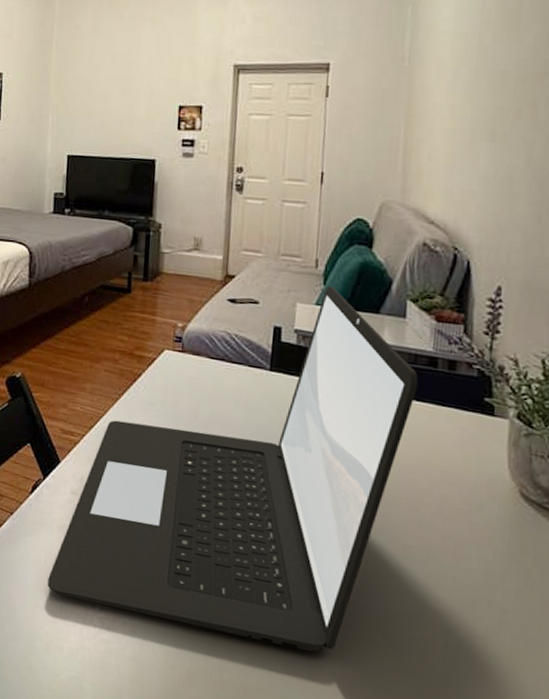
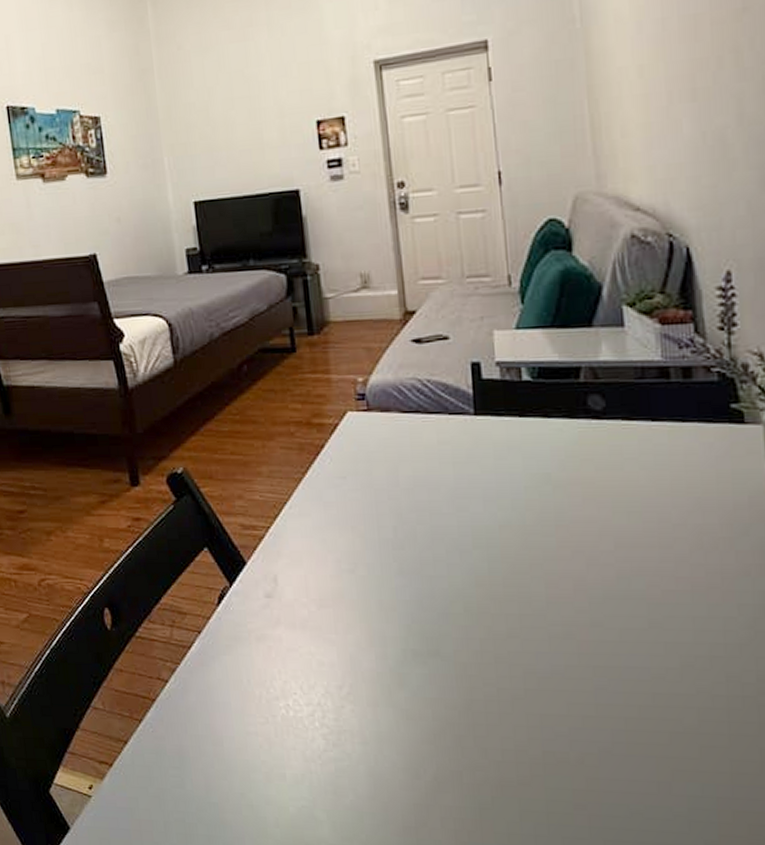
laptop: present [47,285,419,652] -> none [254,303,651,732]

